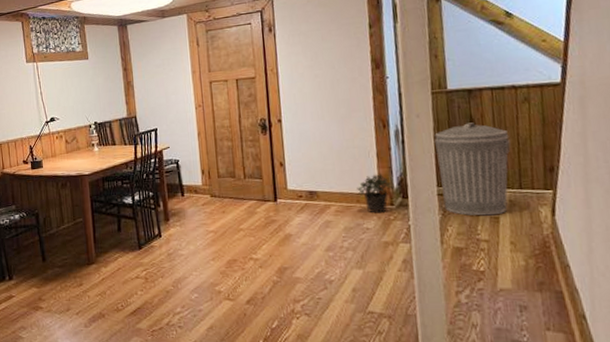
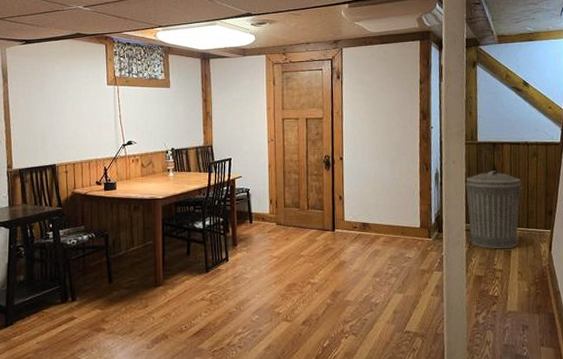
potted plant: present [357,173,396,213] -> none [402,209,433,245]

